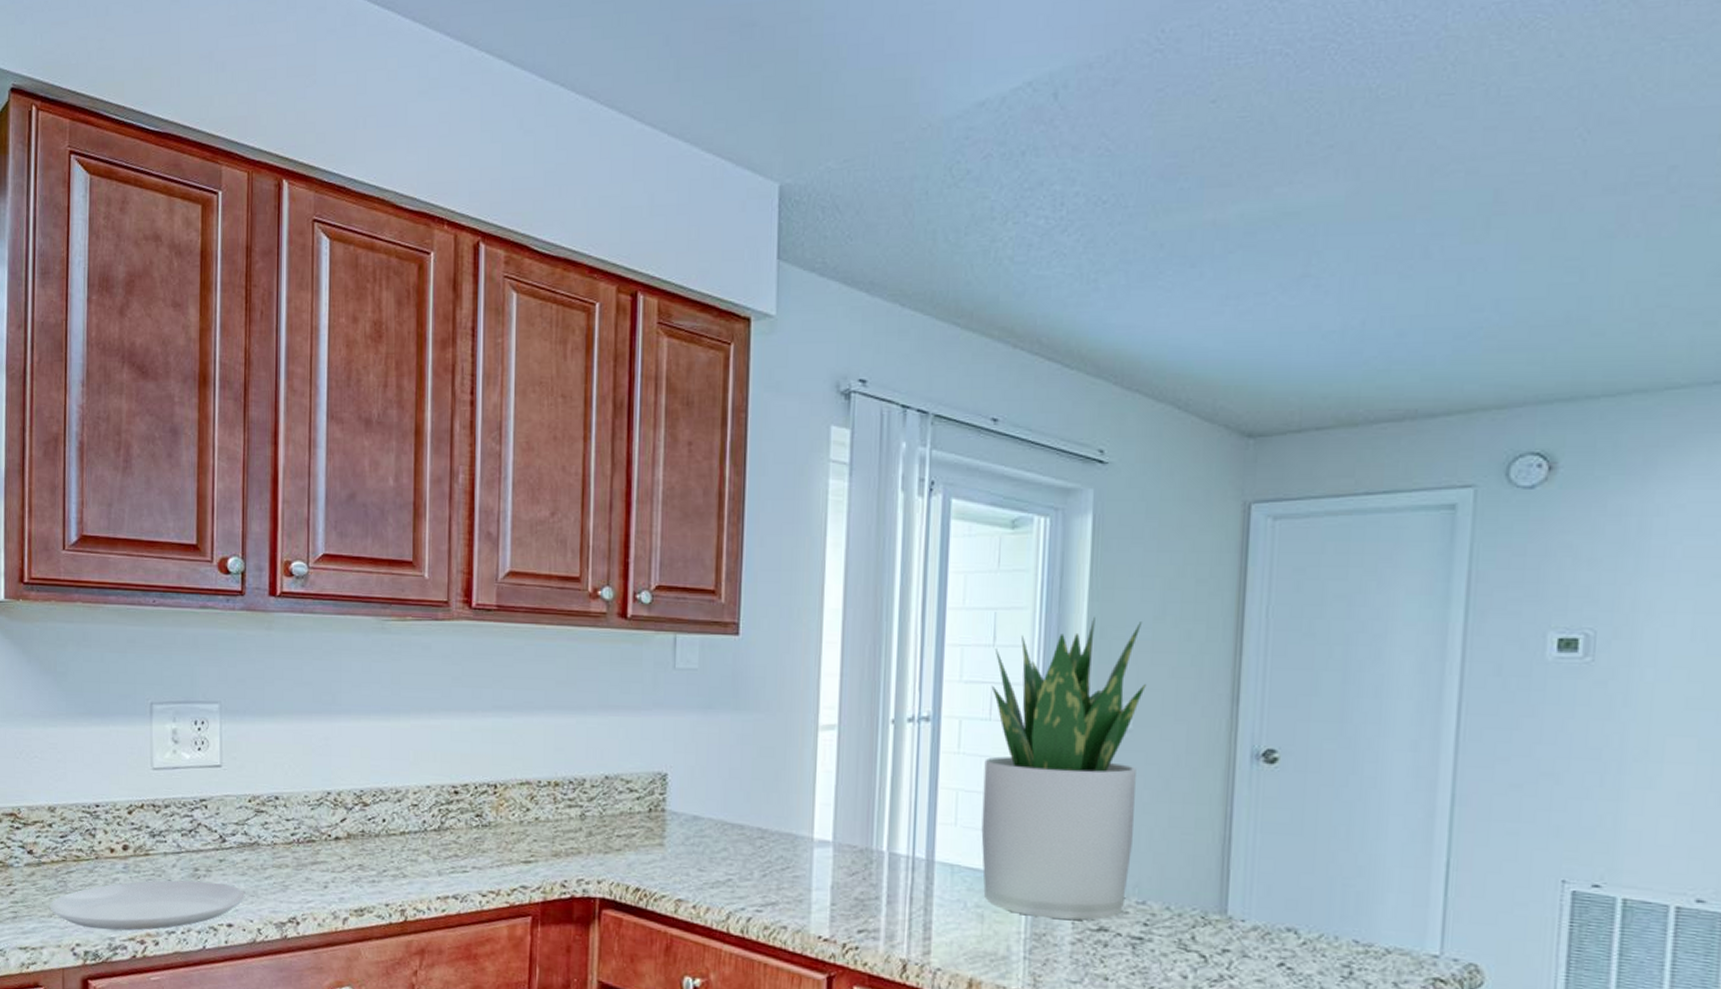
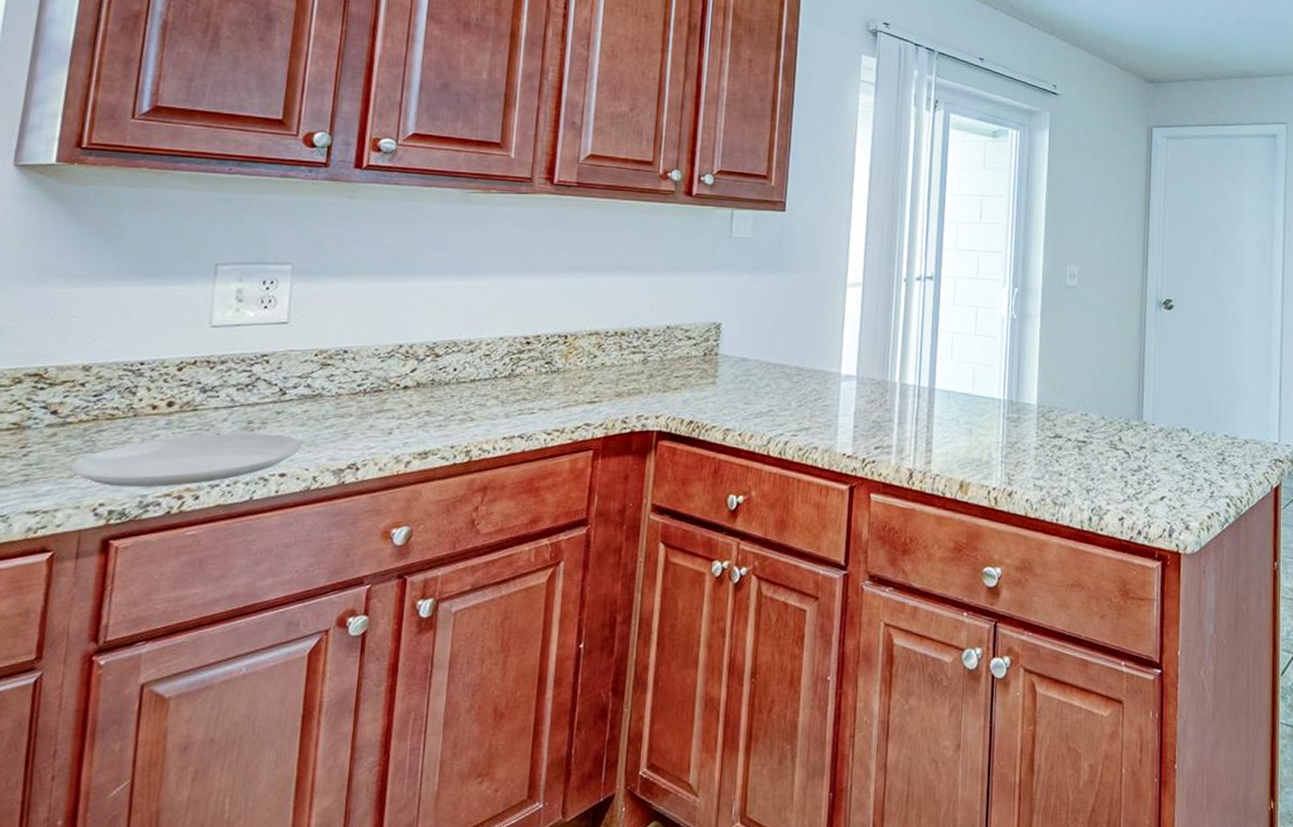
planter: present [981,617,1146,920] -> none [970,204,1086,431]

